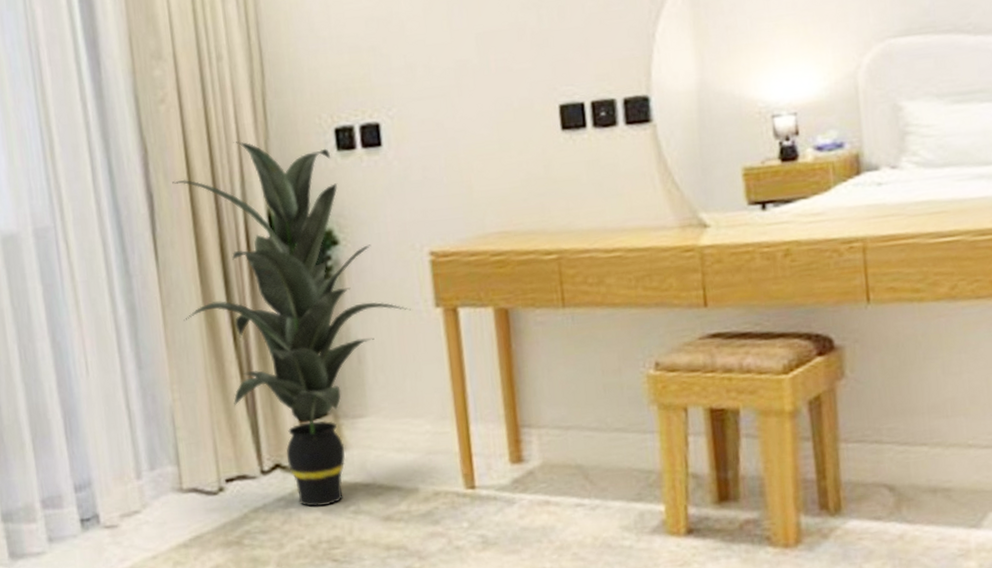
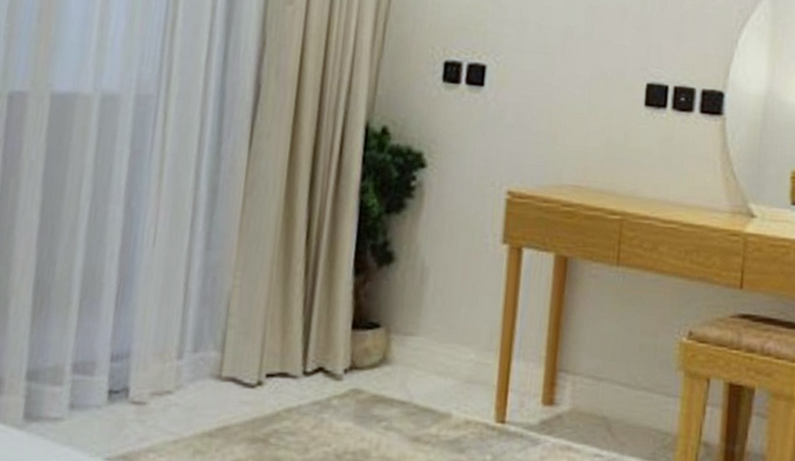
indoor plant: present [172,141,411,507] -> none [262,54,480,418]

